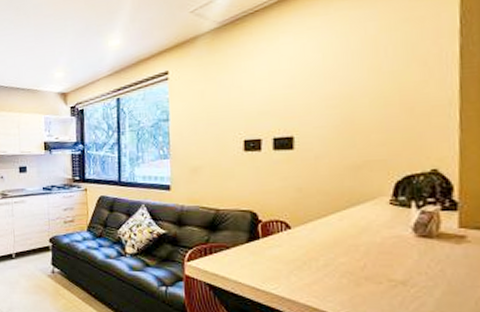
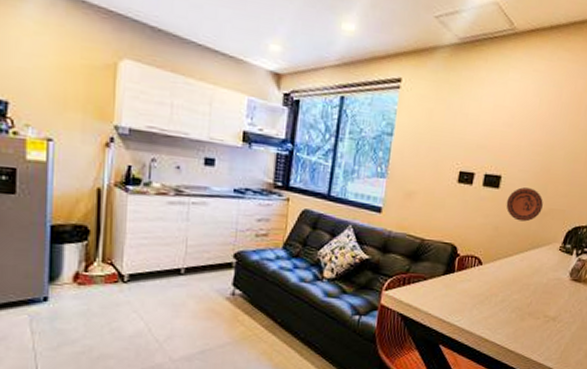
decorative plate: none [306,143,354,179] -> present [506,187,543,222]

